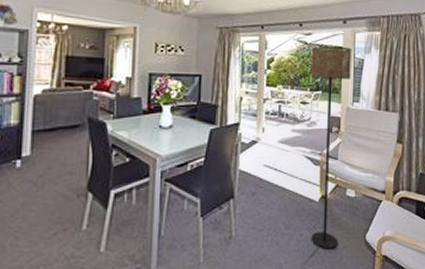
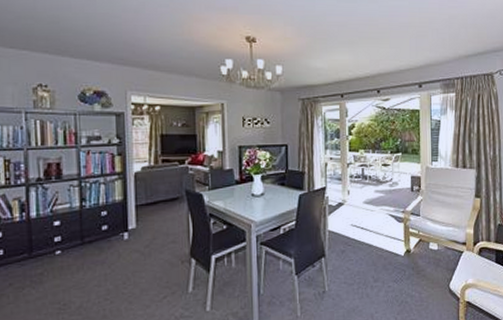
floor lamp: present [310,46,351,249] -> none [390,109,428,299]

